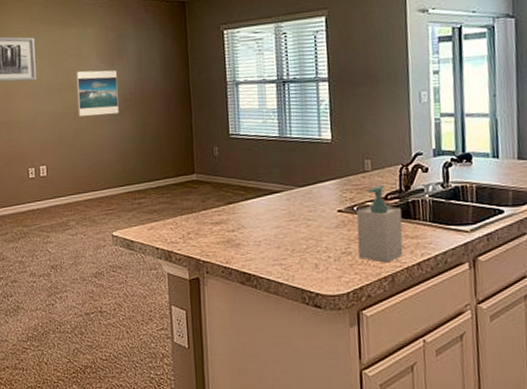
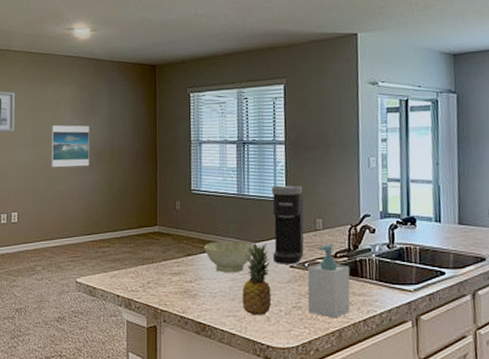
bowl: none [245,186,300,221] -> present [204,241,255,273]
fruit: none [288,188,320,263] -> present [242,243,272,316]
coffee maker: none [315,125,353,209] -> present [271,185,304,264]

